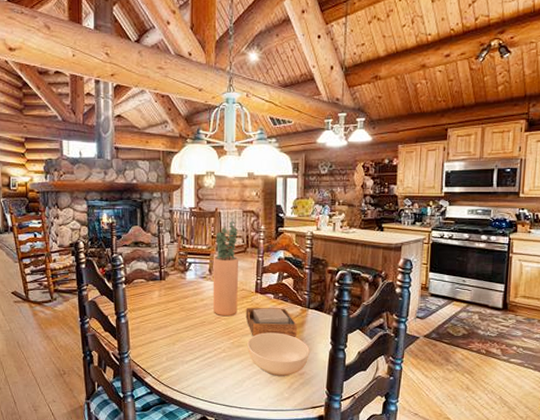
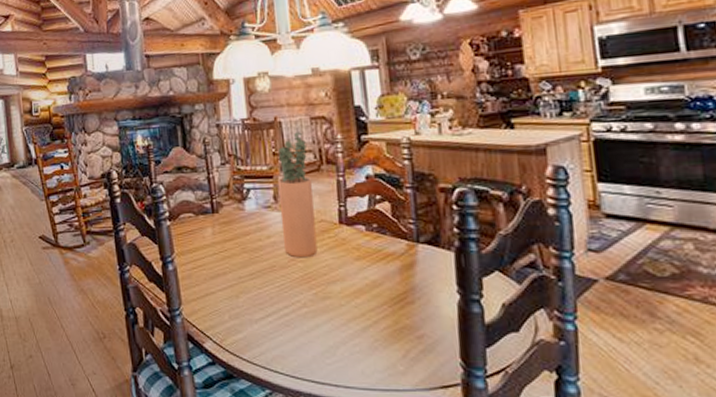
napkin holder: present [245,308,298,337] -> none [328,244,406,285]
bowl: present [247,332,310,376] -> none [336,278,428,341]

